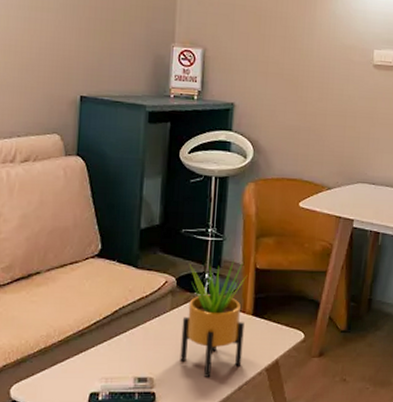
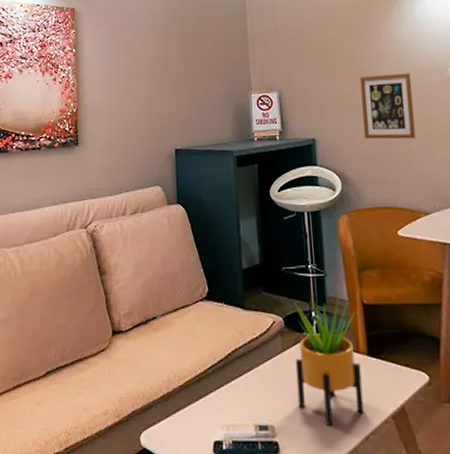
picture frame: none [283,45,338,115] -> present [359,73,416,139]

